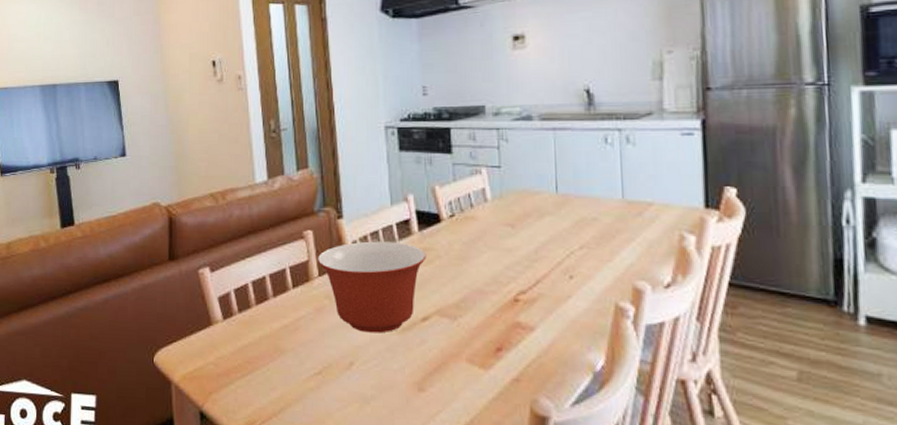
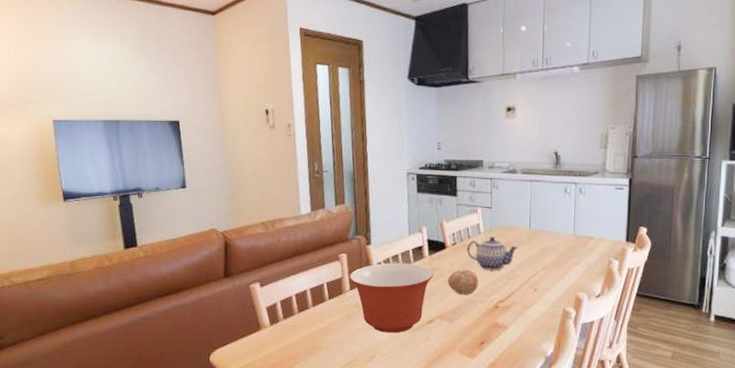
fruit: none [446,249,489,284] -> present [448,269,479,296]
teapot: none [469,205,543,251] -> present [466,237,519,271]

